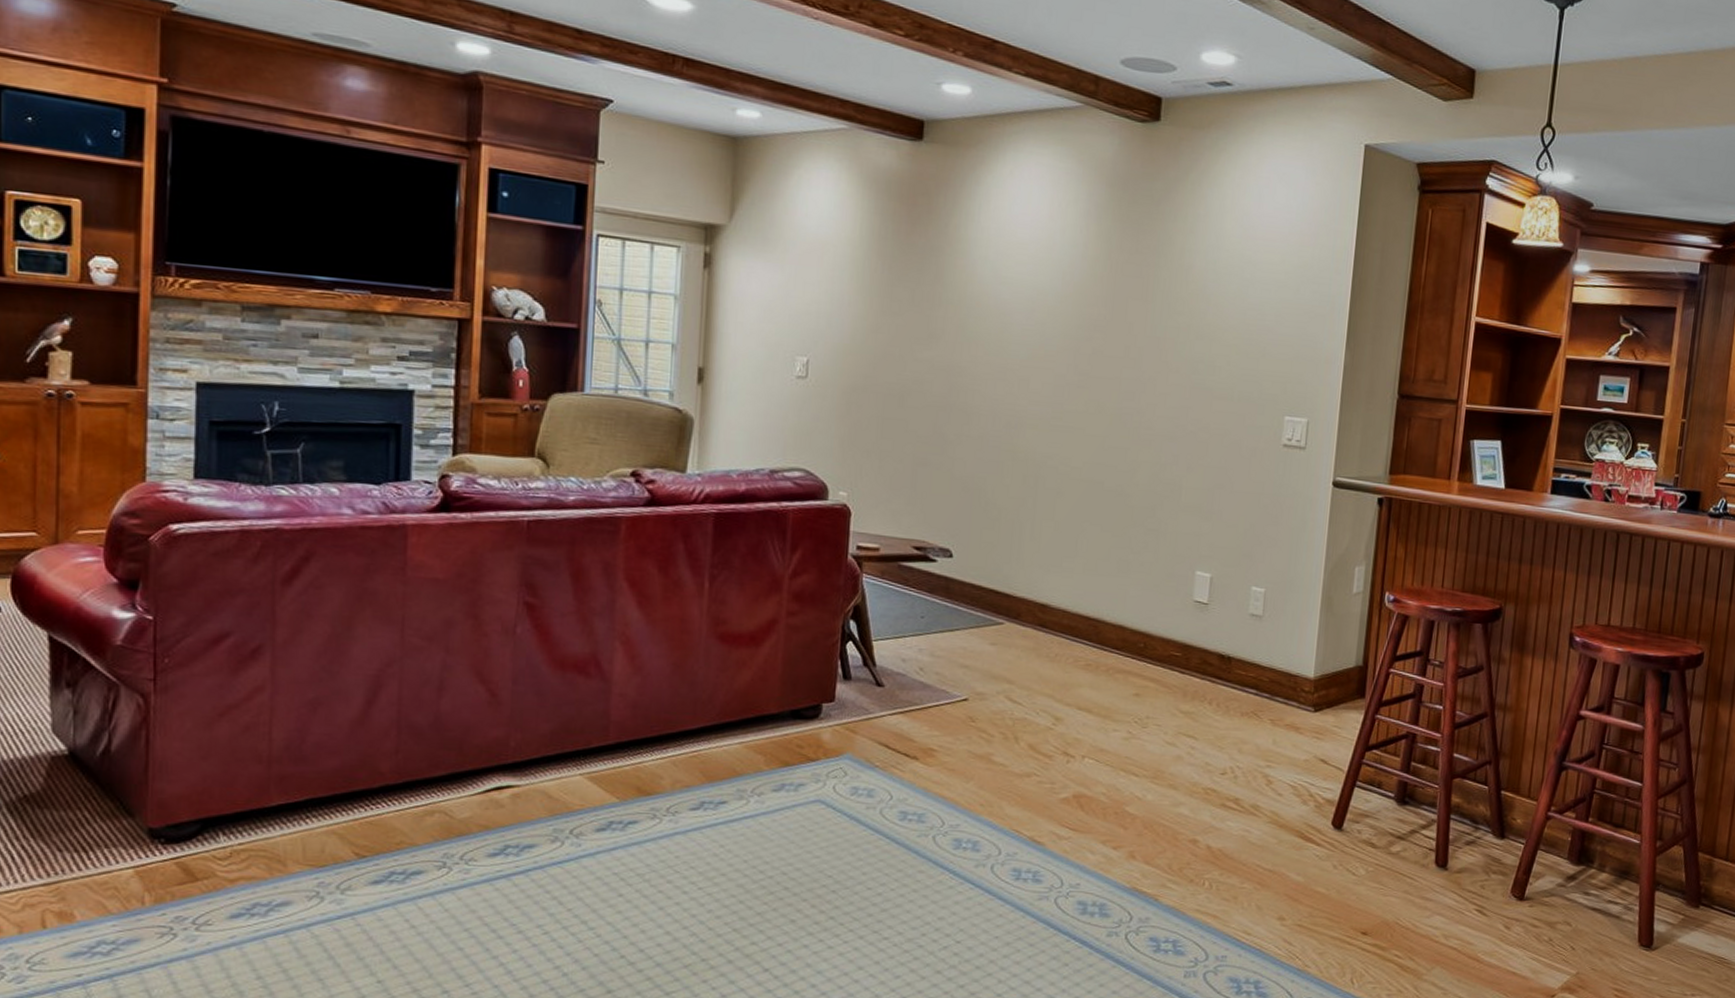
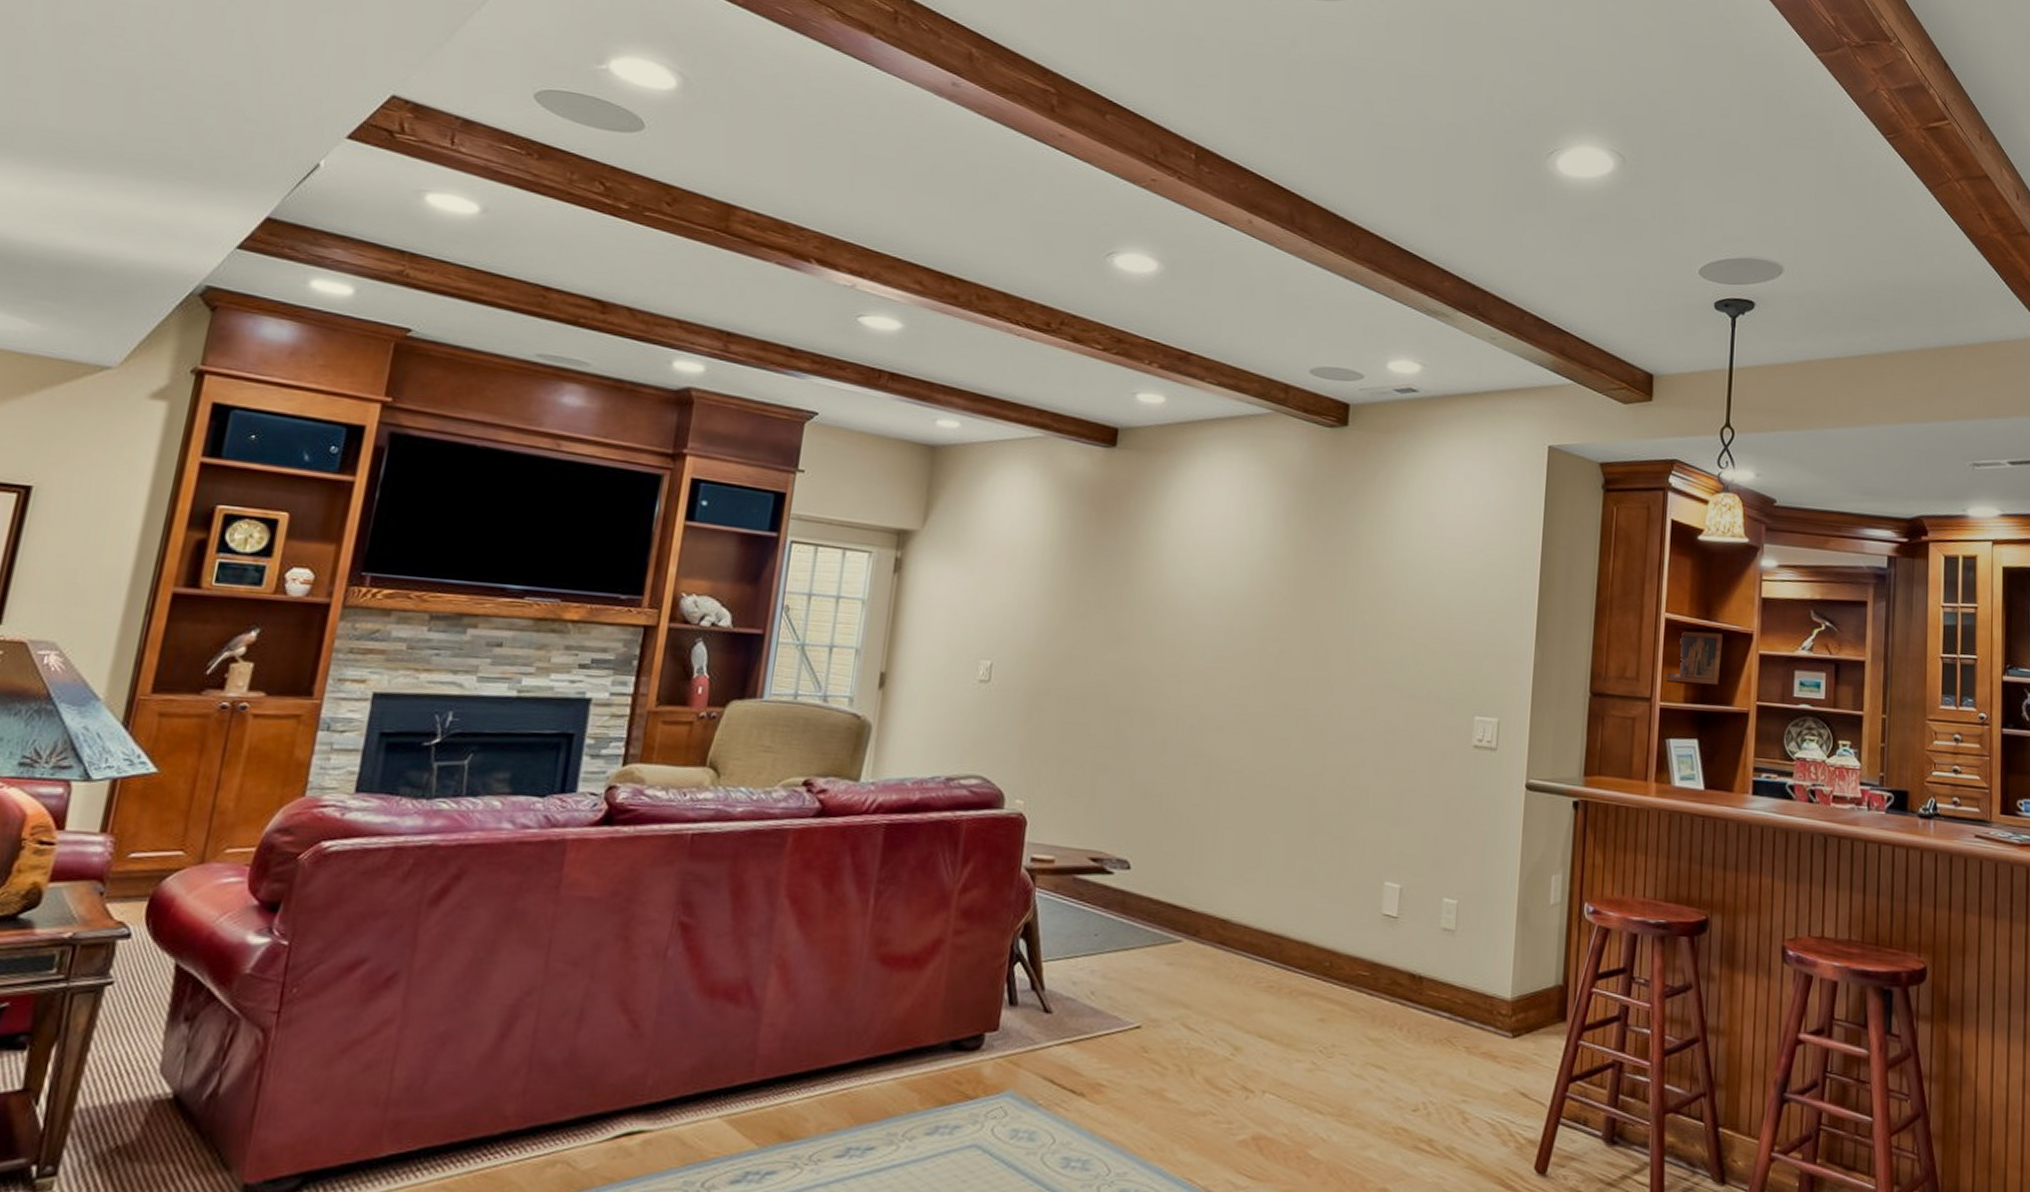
picture frame: none [1471,335,1531,389] -> present [1664,631,1723,686]

